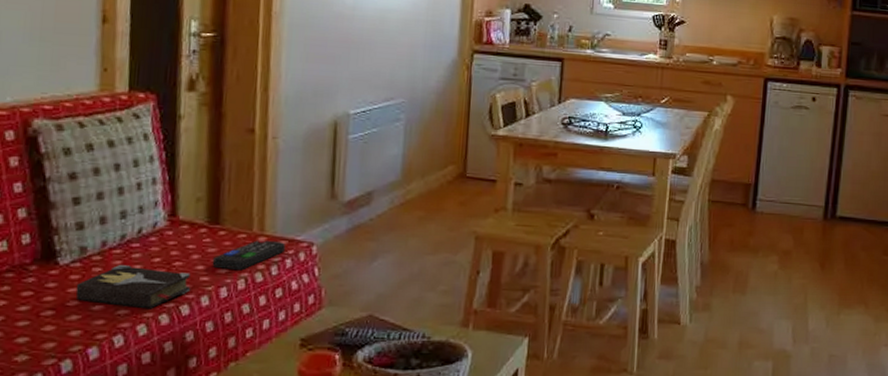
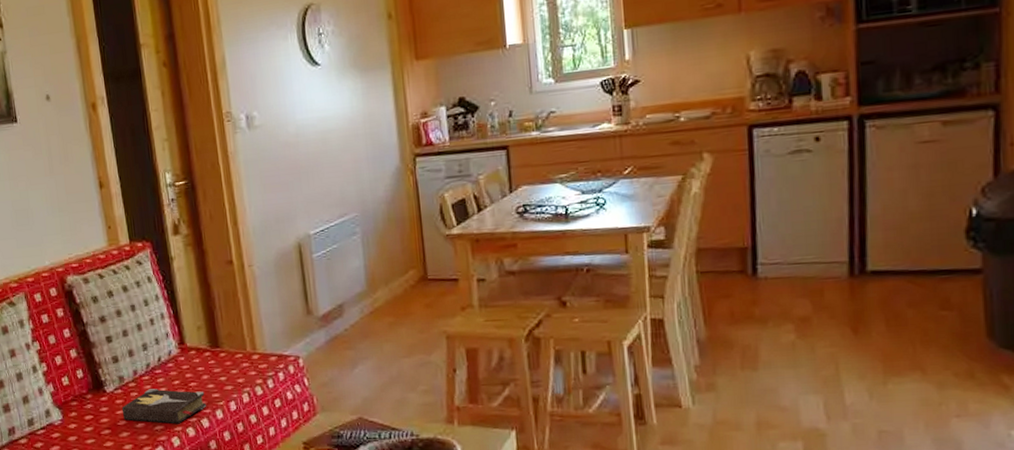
remote control: present [212,239,285,271] -> none [219,356,276,386]

